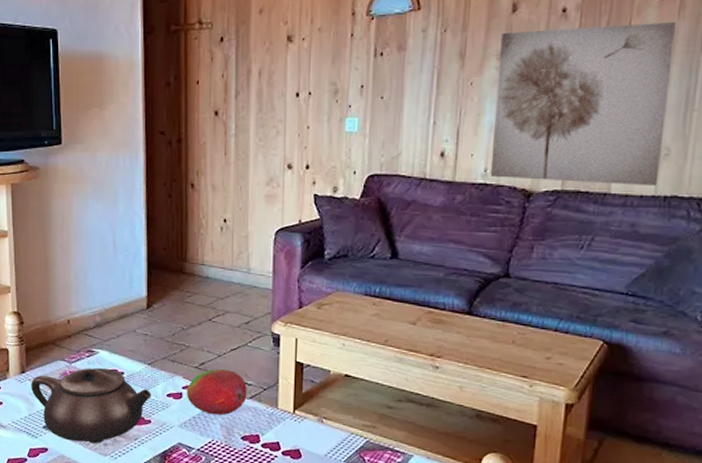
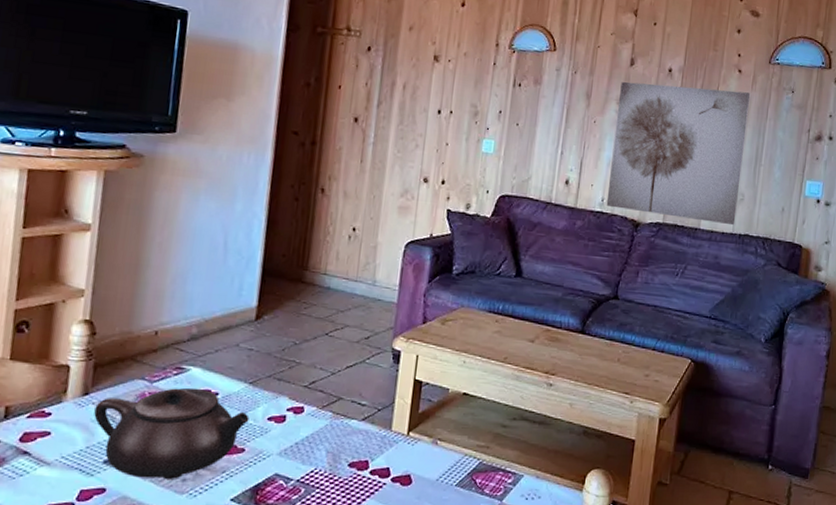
fruit: present [186,368,247,416] -> none [290,387,361,440]

